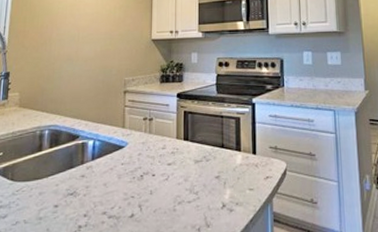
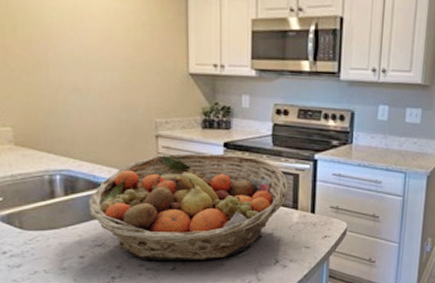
fruit basket: none [66,103,231,208] -> present [88,153,288,260]

